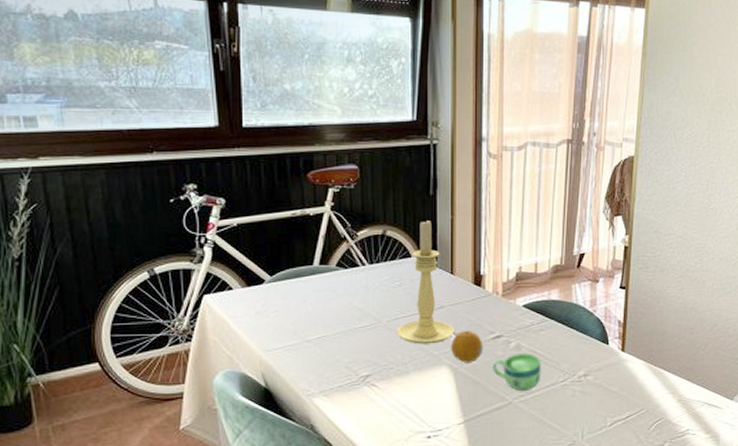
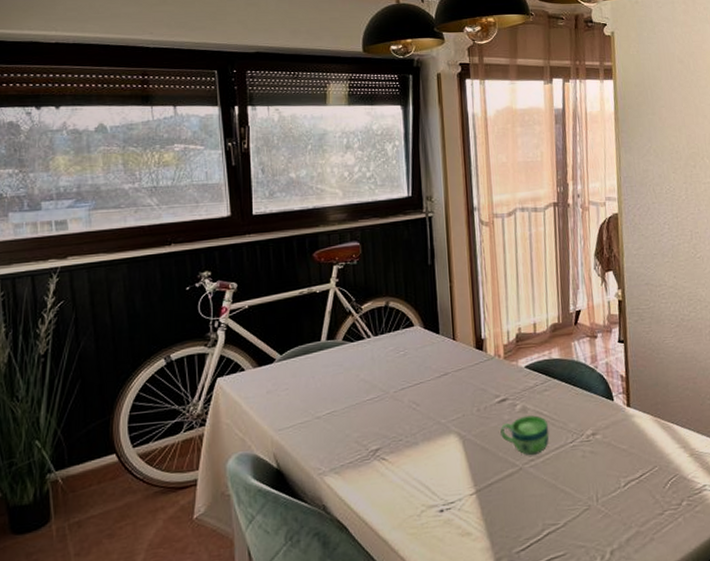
candle holder: present [396,219,455,344] -> none [403,288,461,414]
fruit: present [451,330,483,363] -> none [457,395,490,430]

